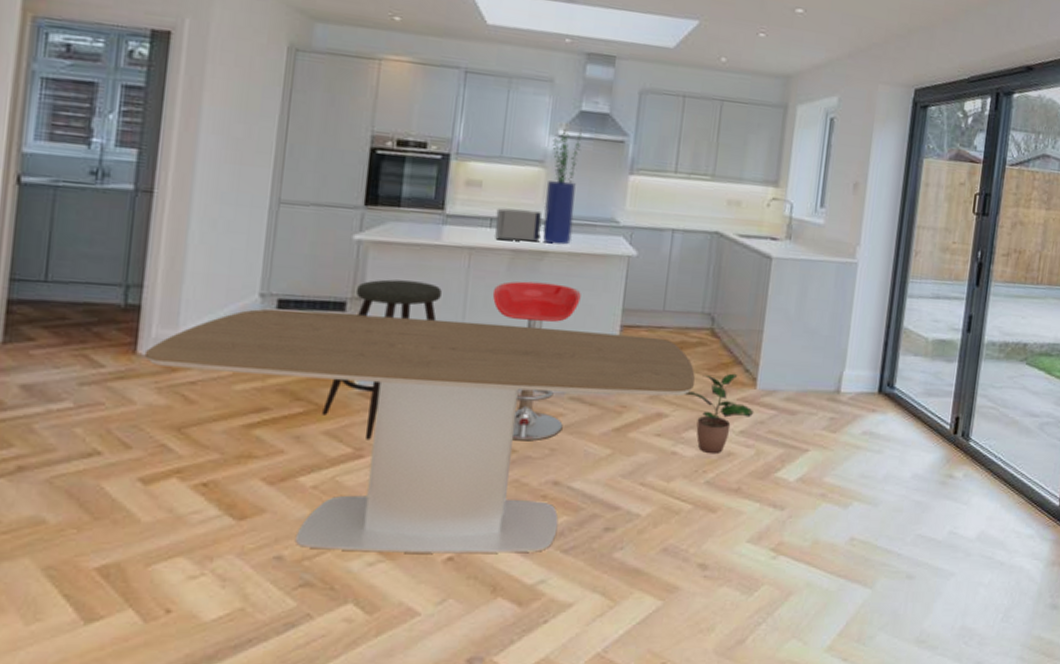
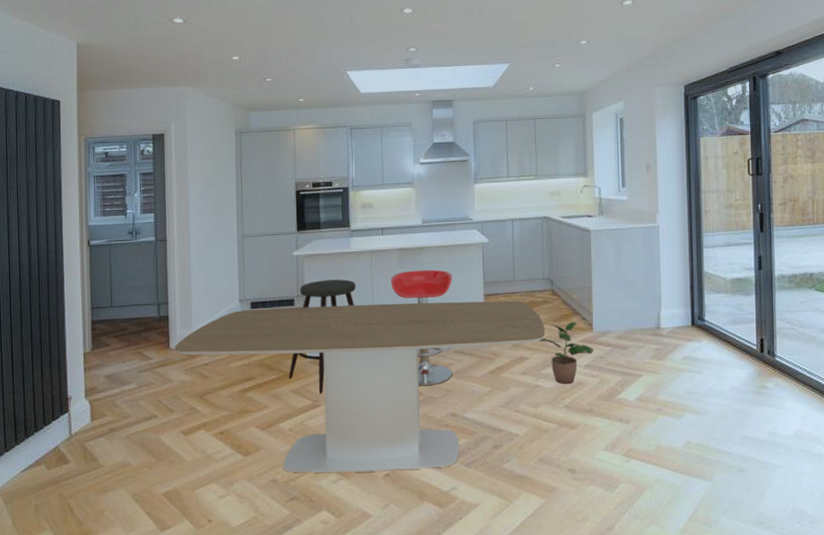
toaster: present [494,208,544,243] -> none [385,218,419,243]
vase: present [542,128,583,245] -> none [417,155,440,241]

